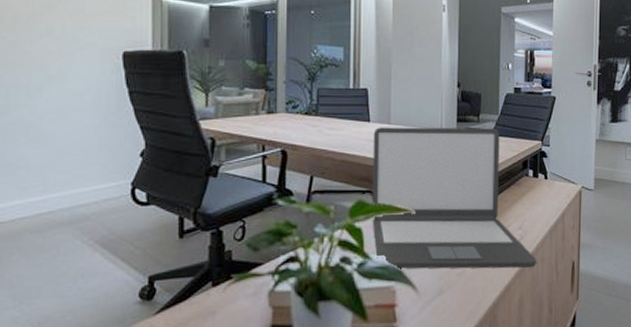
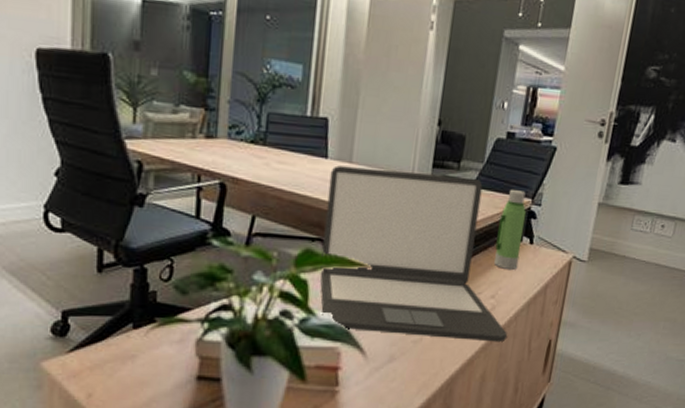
water bottle: none [517,135,539,203] -> present [494,190,527,270]

